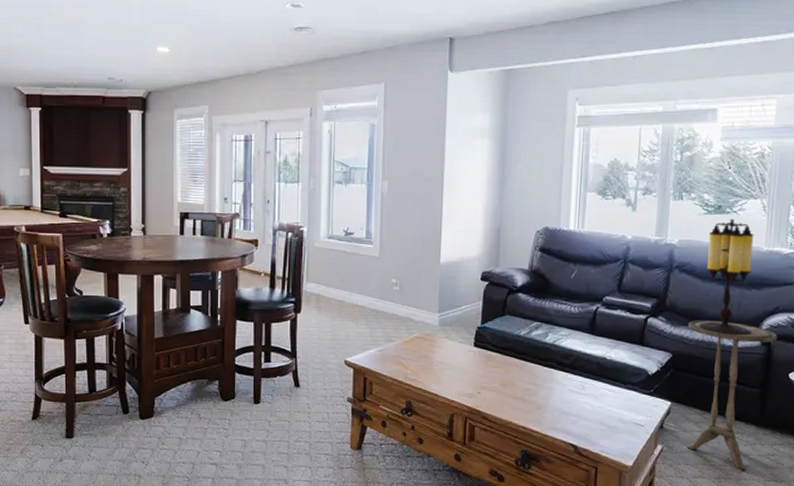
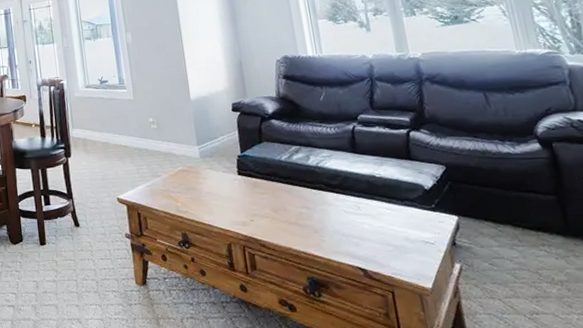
side table: present [687,320,778,470] -> none [454,128,565,287]
table lamp: present [699,219,754,335] -> none [451,27,527,141]

